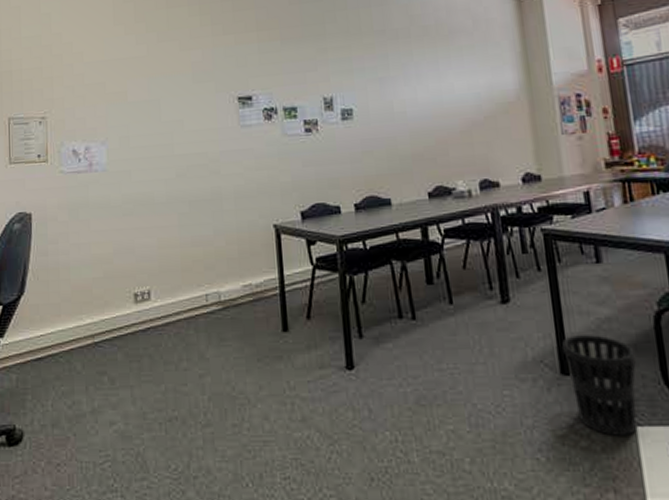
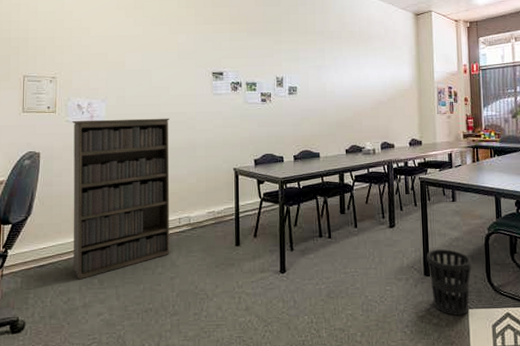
bookshelf: none [67,161,197,377] -> present [72,118,170,280]

